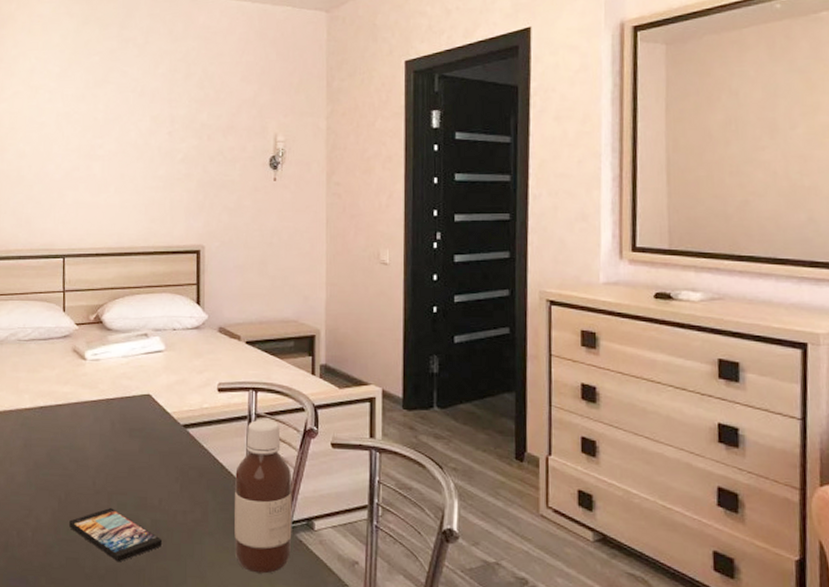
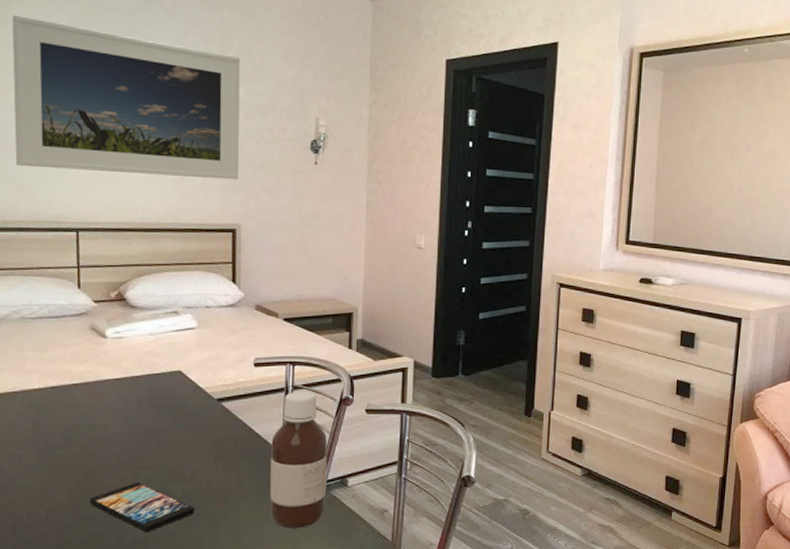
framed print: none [17,68,204,202] -> present [12,15,241,180]

